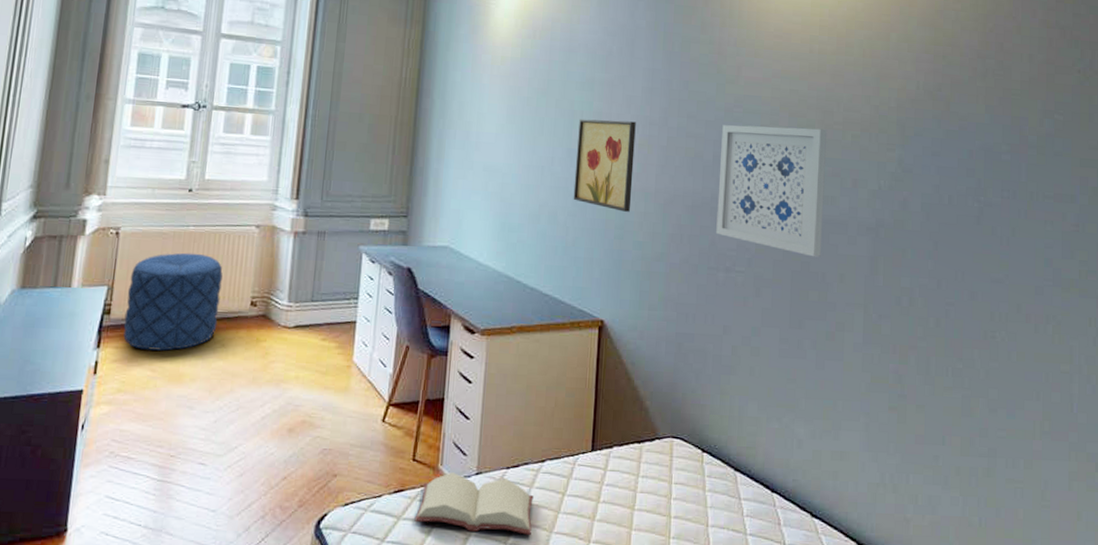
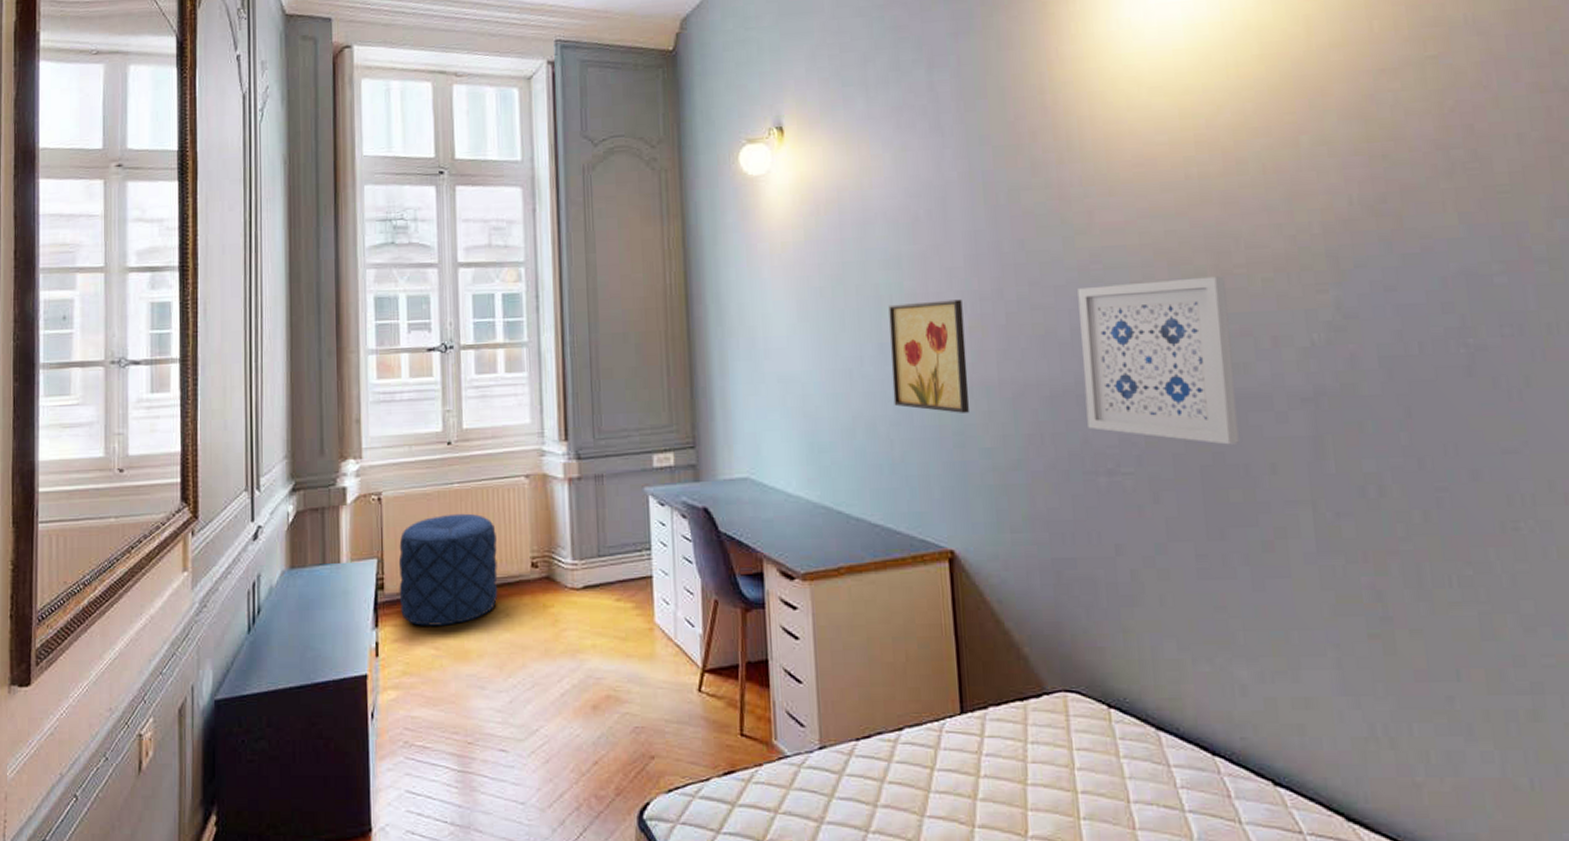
hardback book: present [414,472,534,536] -> none [752,748,898,822]

